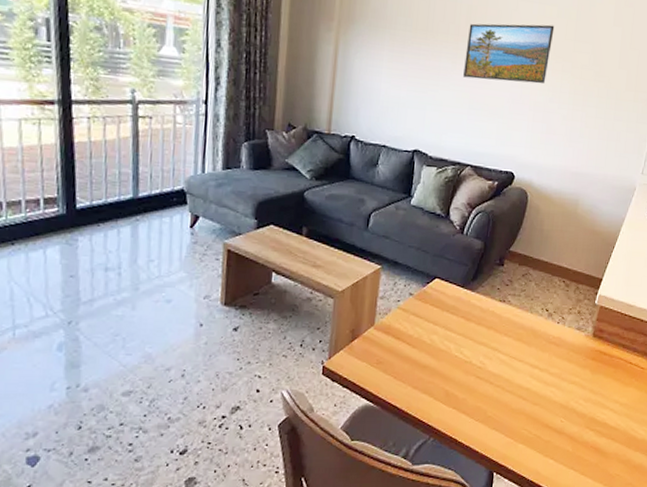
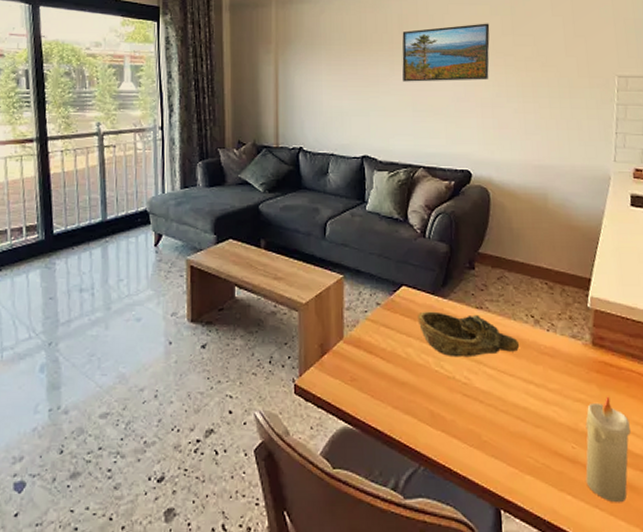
decorative bowl: none [445,302,532,345] -> present [417,311,520,358]
candle: none [567,379,611,465] -> present [585,396,631,503]

